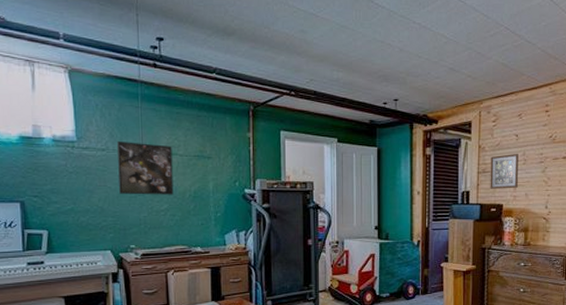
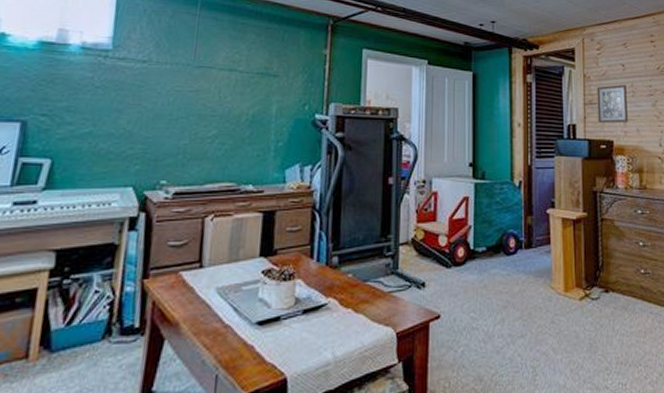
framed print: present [117,142,174,195] -> none [157,53,231,119]

